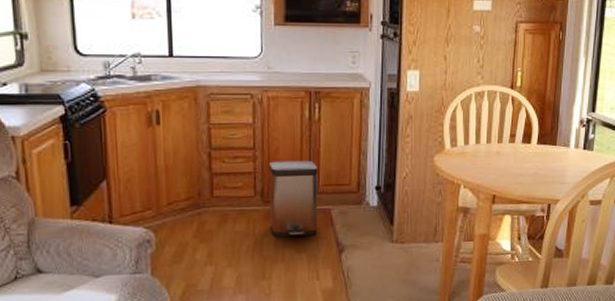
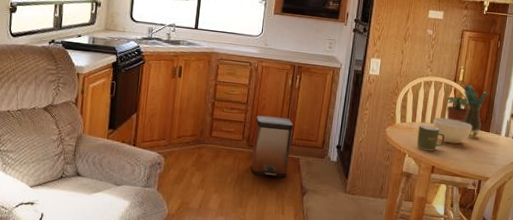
mug: none [472,146,505,177] -> present [417,124,445,151]
bowl: none [489,135,537,165] -> present [433,117,473,144]
potted plant: none [504,107,530,138] -> present [446,96,468,122]
vase: none [522,87,552,154] -> present [463,82,488,138]

